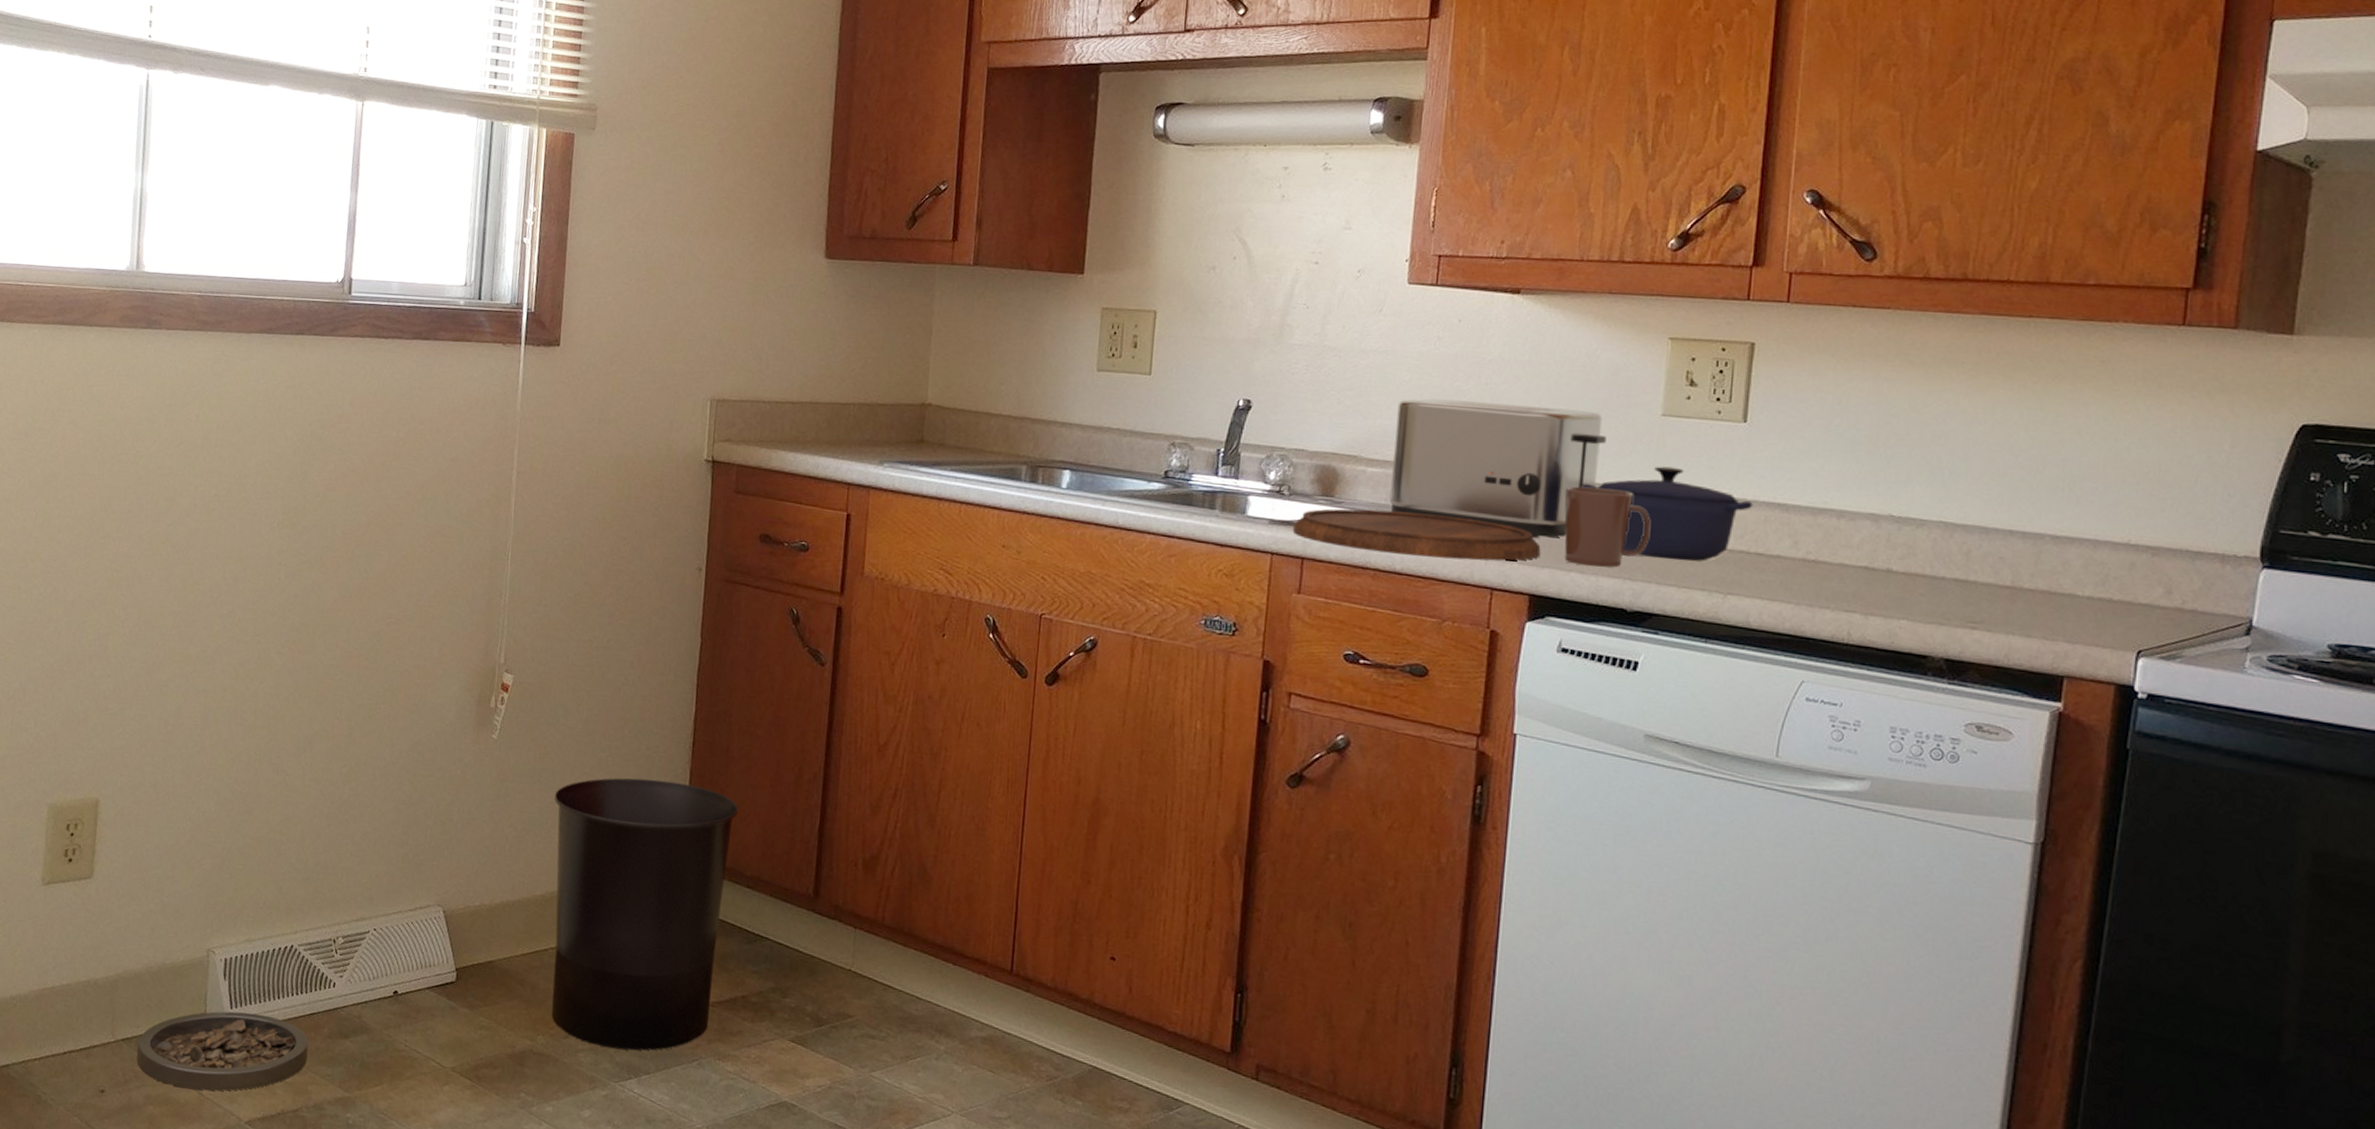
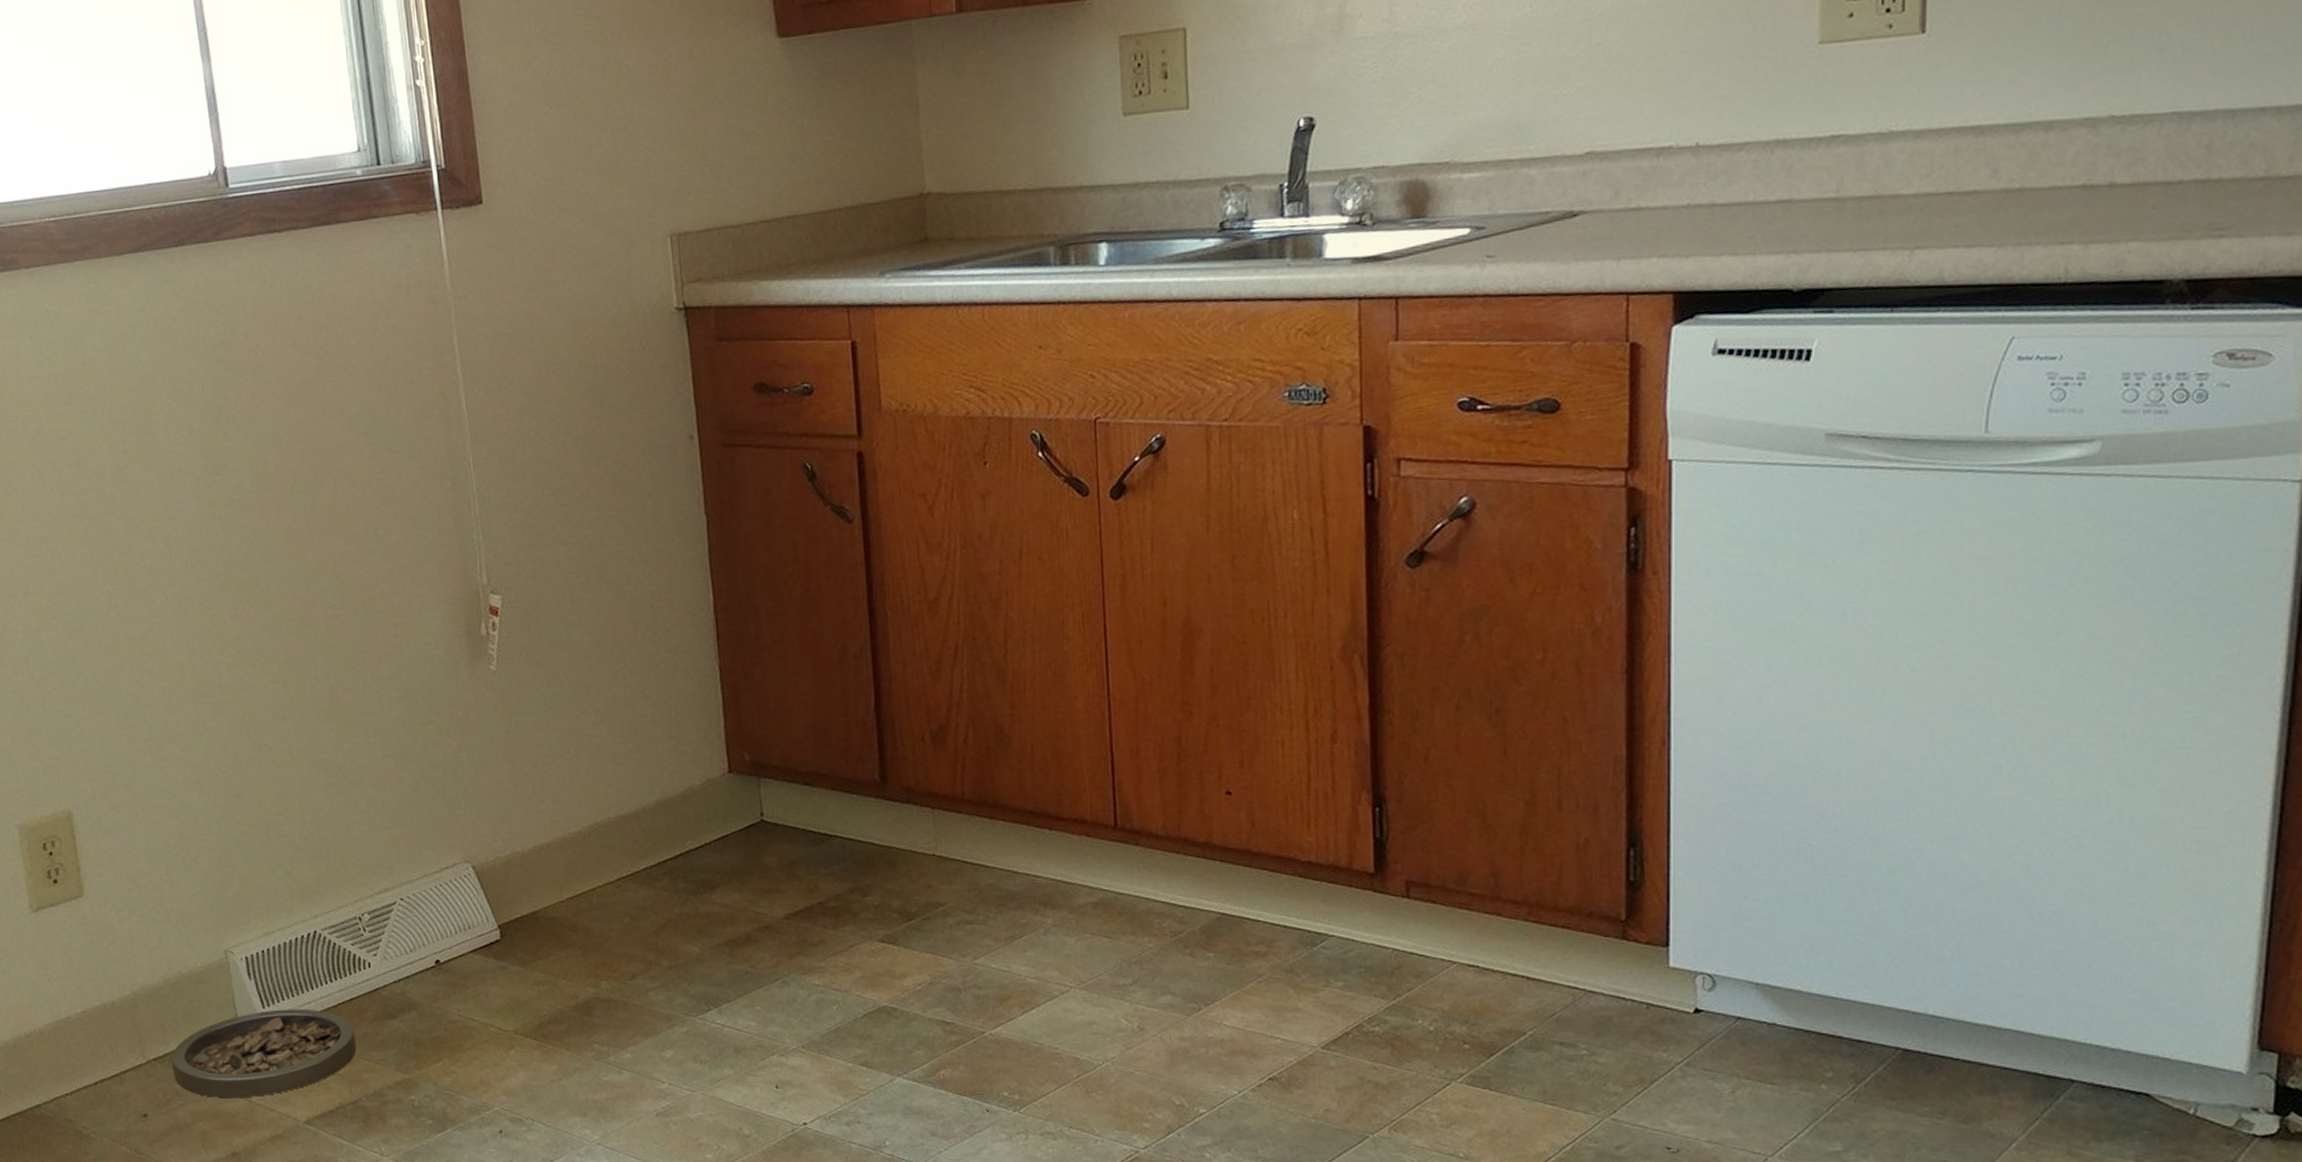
waste bin: present [551,777,738,1051] -> none [571,682,786,981]
cutting board: present [1292,508,1541,561] -> none [1380,212,1683,276]
toaster: present [1389,398,1606,538] -> none [1492,54,1752,223]
mug: present [1564,486,1651,568] -> none [1706,145,1815,246]
cooking pot: present [1580,466,1753,561] -> none [1725,104,1940,222]

